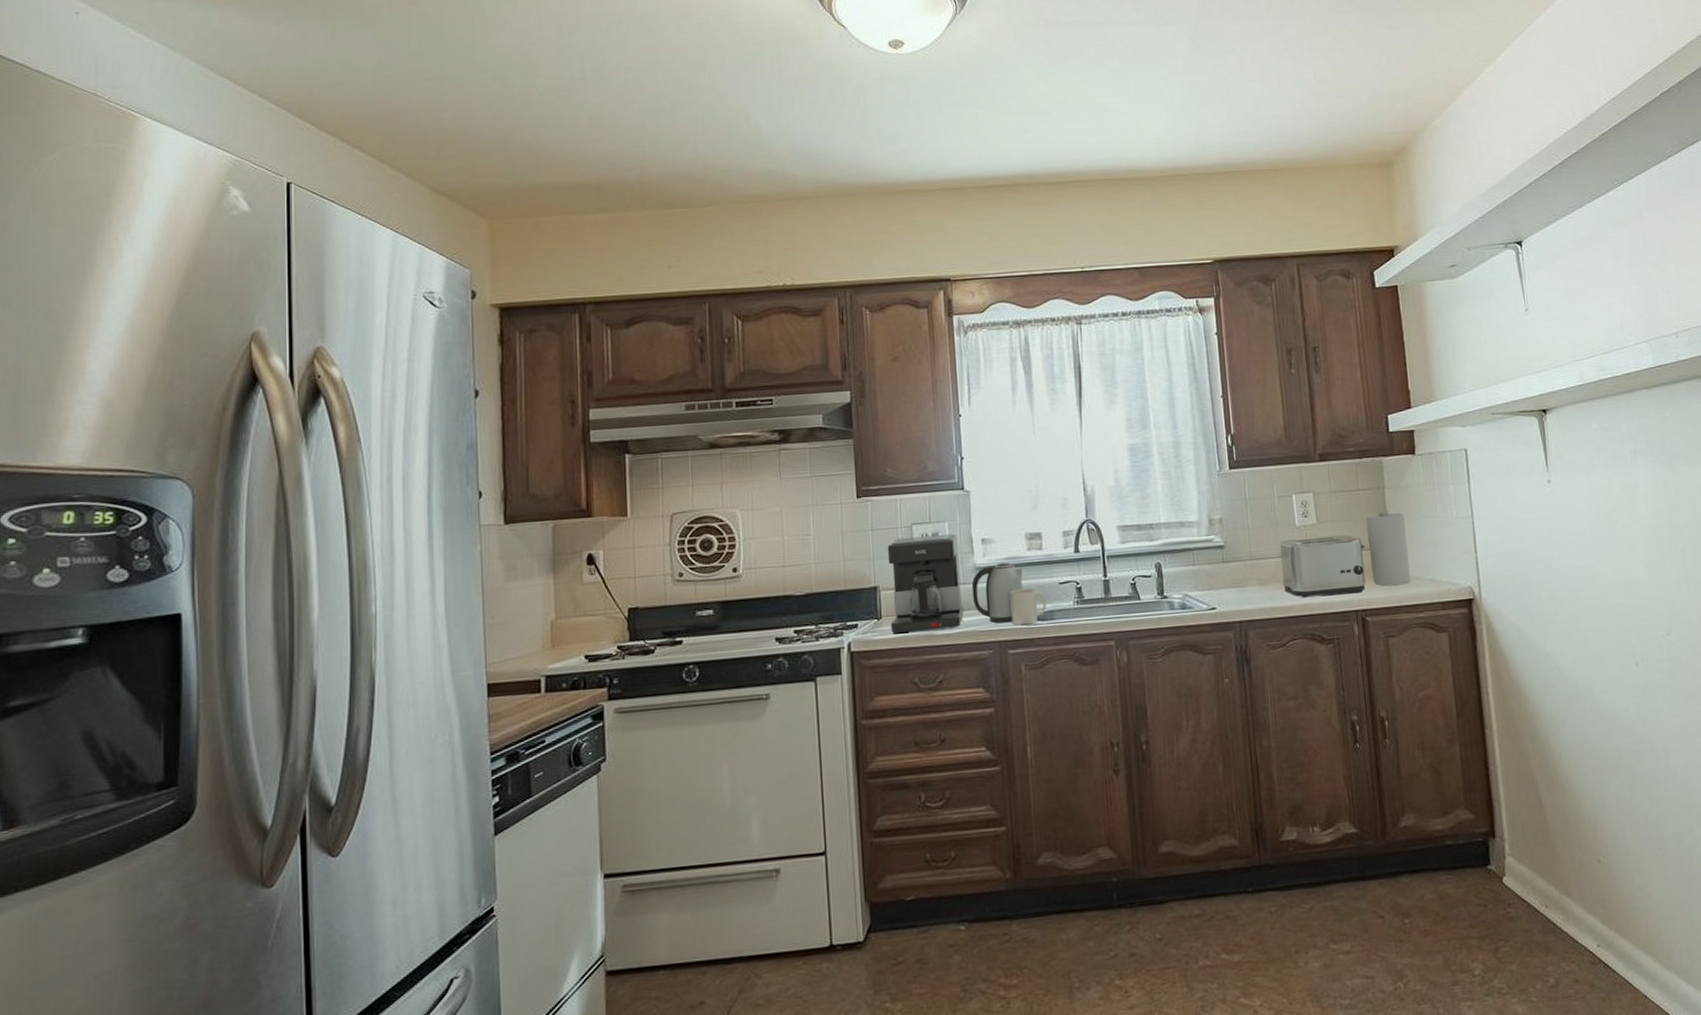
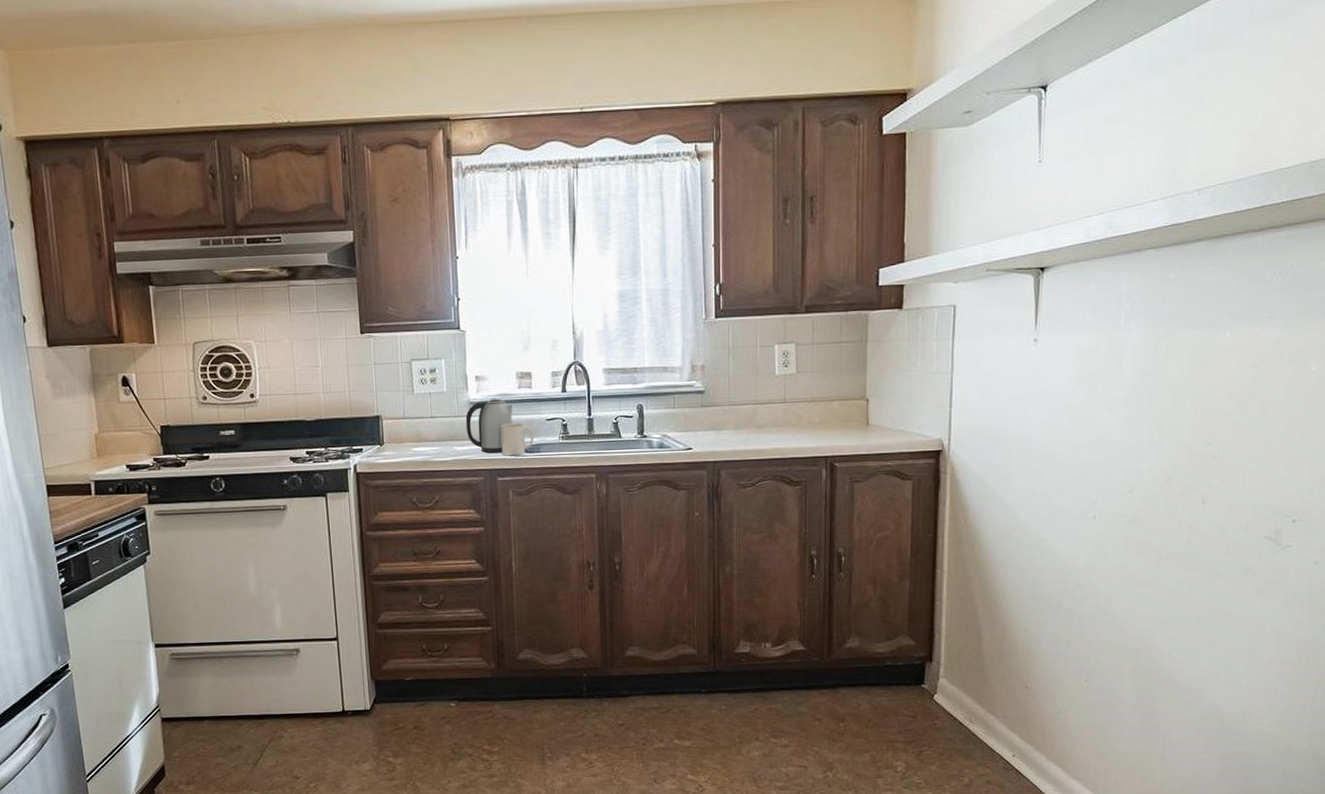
coffee maker: present [887,533,964,634] -> none [388,370,458,459]
toaster: present [1279,535,1366,598] -> none [757,385,841,443]
paper towel holder: present [1365,510,1411,587] -> none [844,363,883,436]

